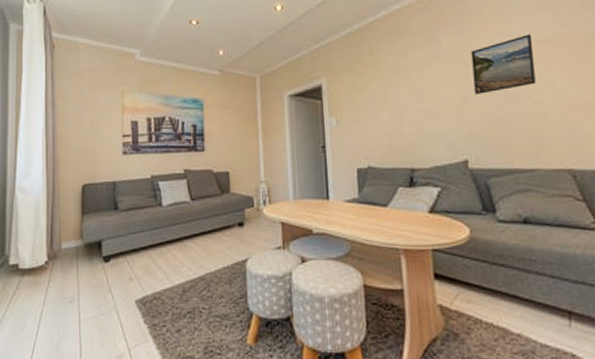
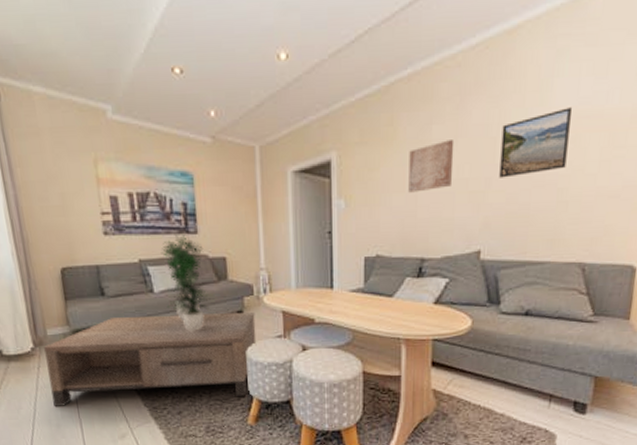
coffee table: none [56,223,257,323] -> present [43,311,257,406]
potted plant: none [171,151,214,243] -> present [161,234,211,331]
wall art: none [390,64,432,110] -> present [408,140,455,193]

